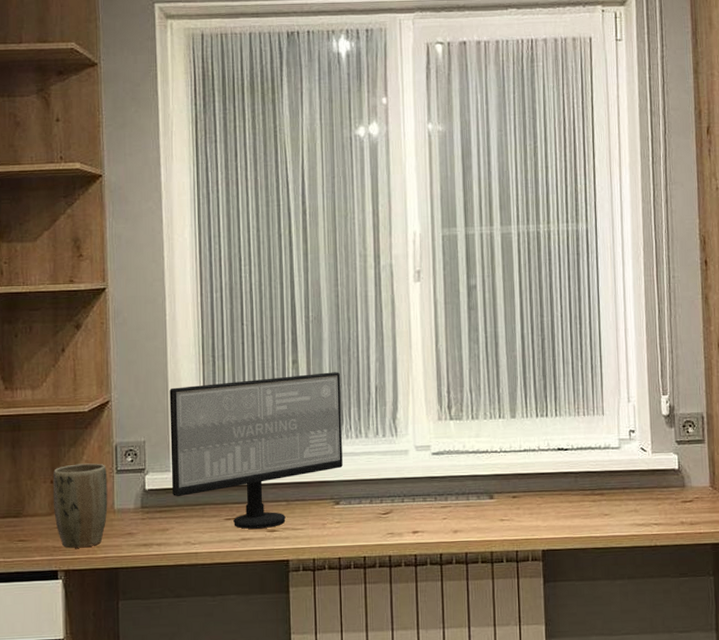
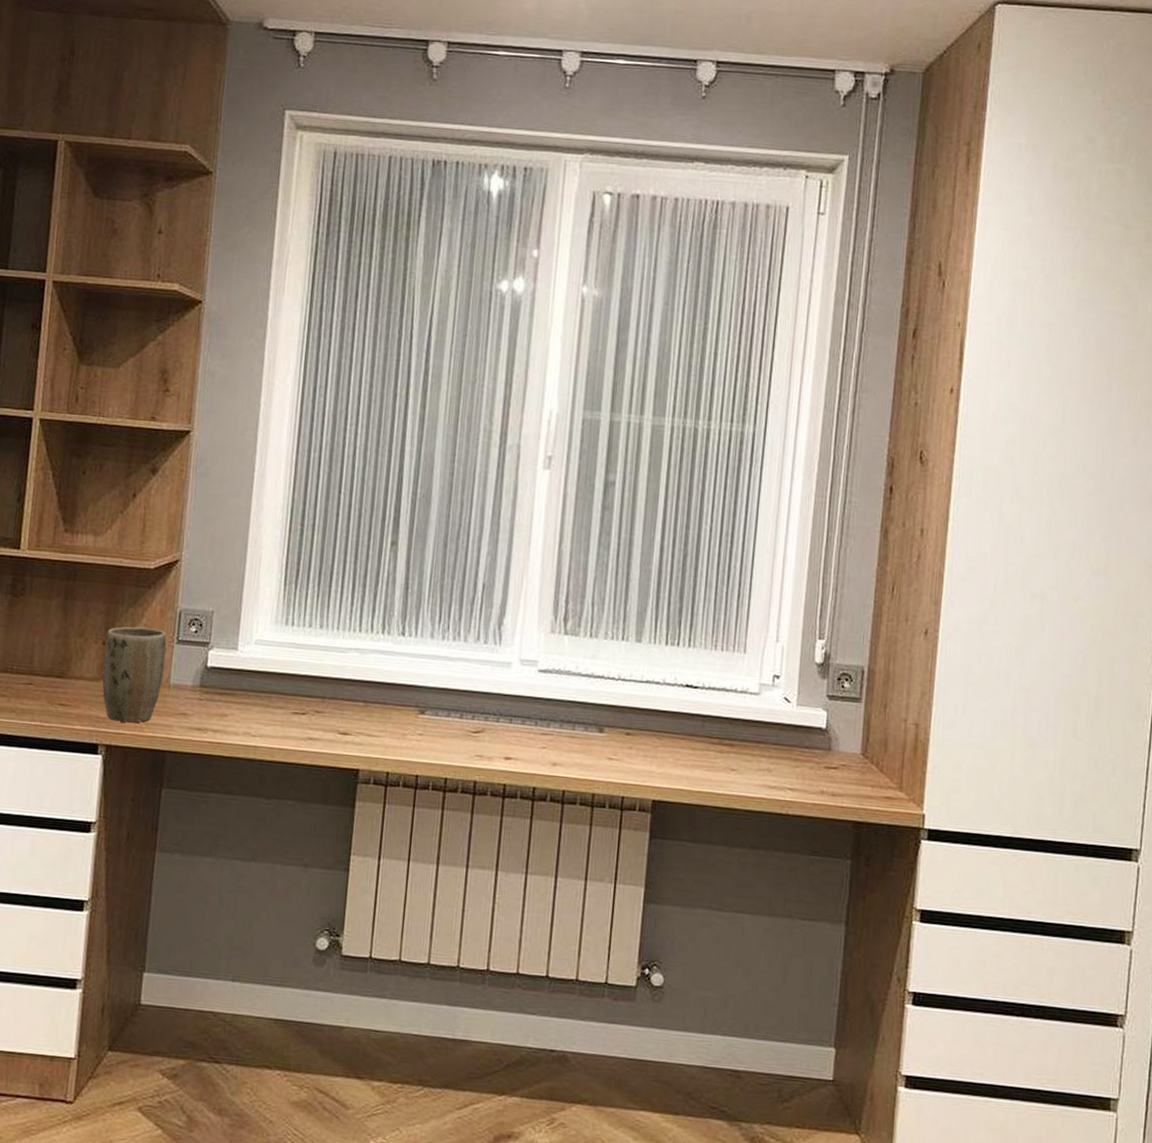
computer monitor: present [169,372,343,529] -> none [236,554,444,730]

